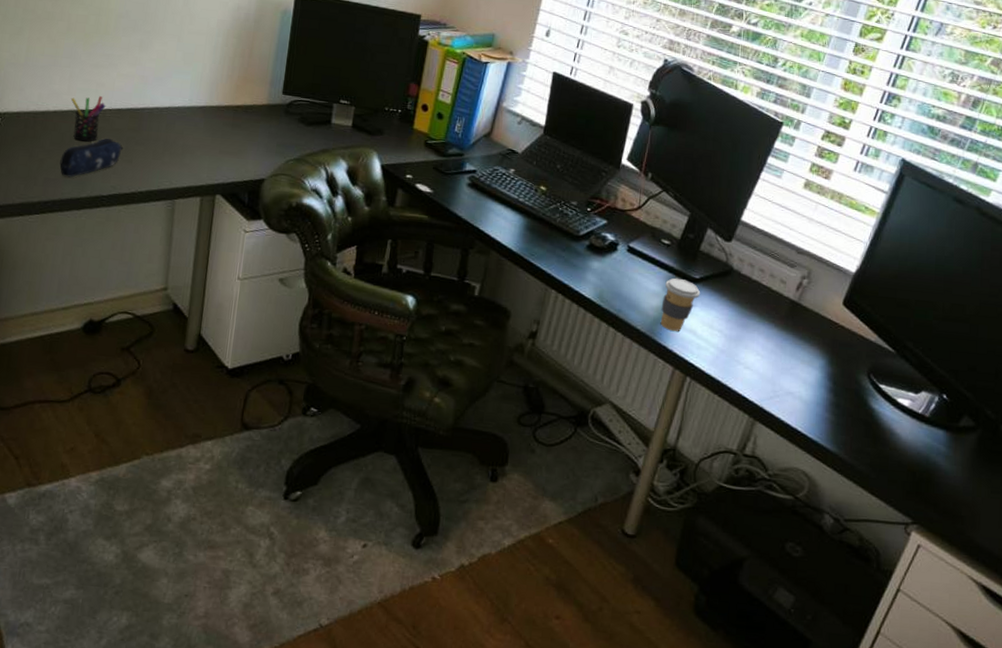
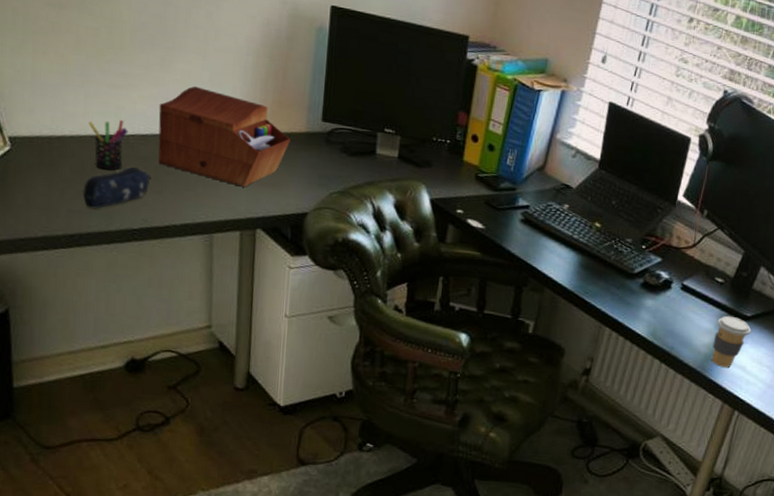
sewing box: none [130,64,253,156] -> present [158,86,291,187]

